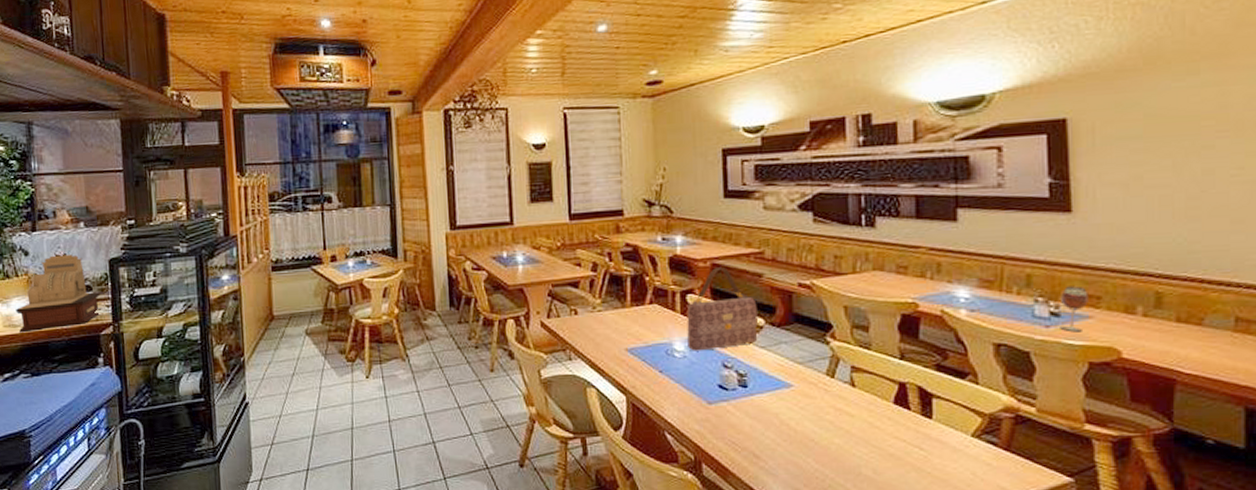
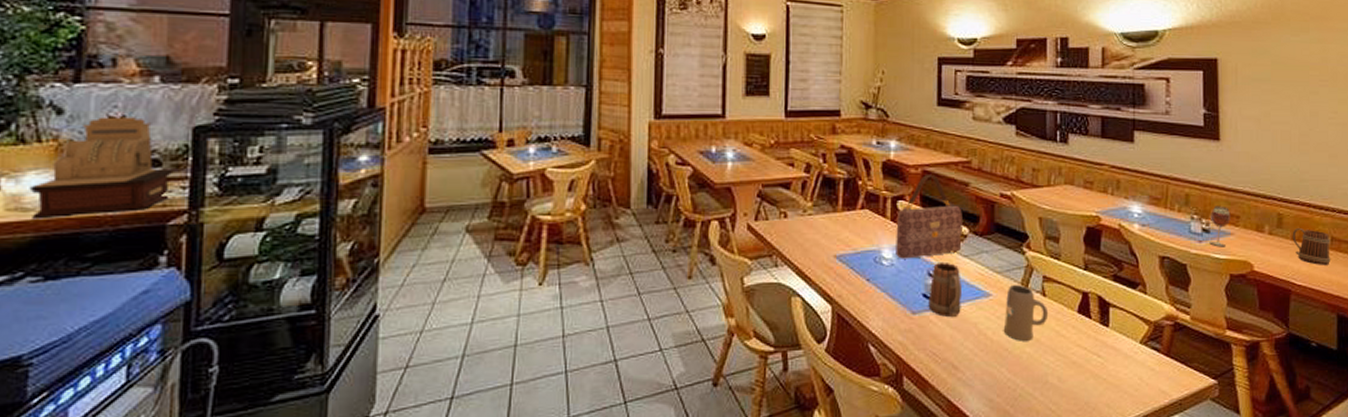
beer mug: none [724,353,760,408] -> present [928,261,962,318]
beer mug: none [808,374,860,432] -> present [1003,284,1049,341]
beer mug: none [1177,308,1234,350] -> present [1292,228,1330,265]

